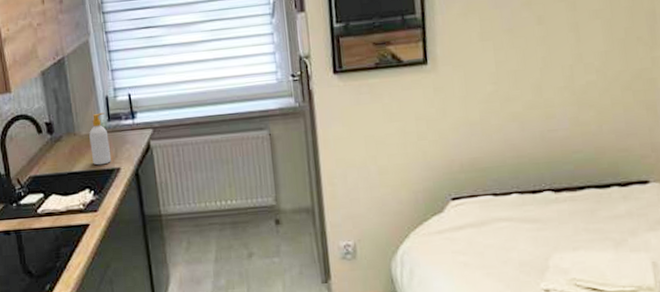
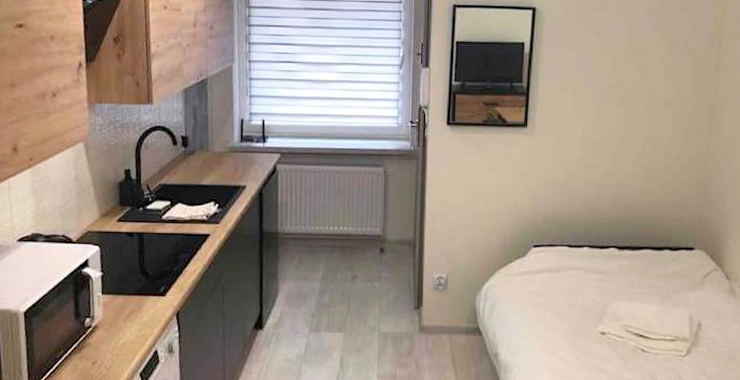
soap bottle: present [89,112,112,165] -> none [220,133,239,181]

